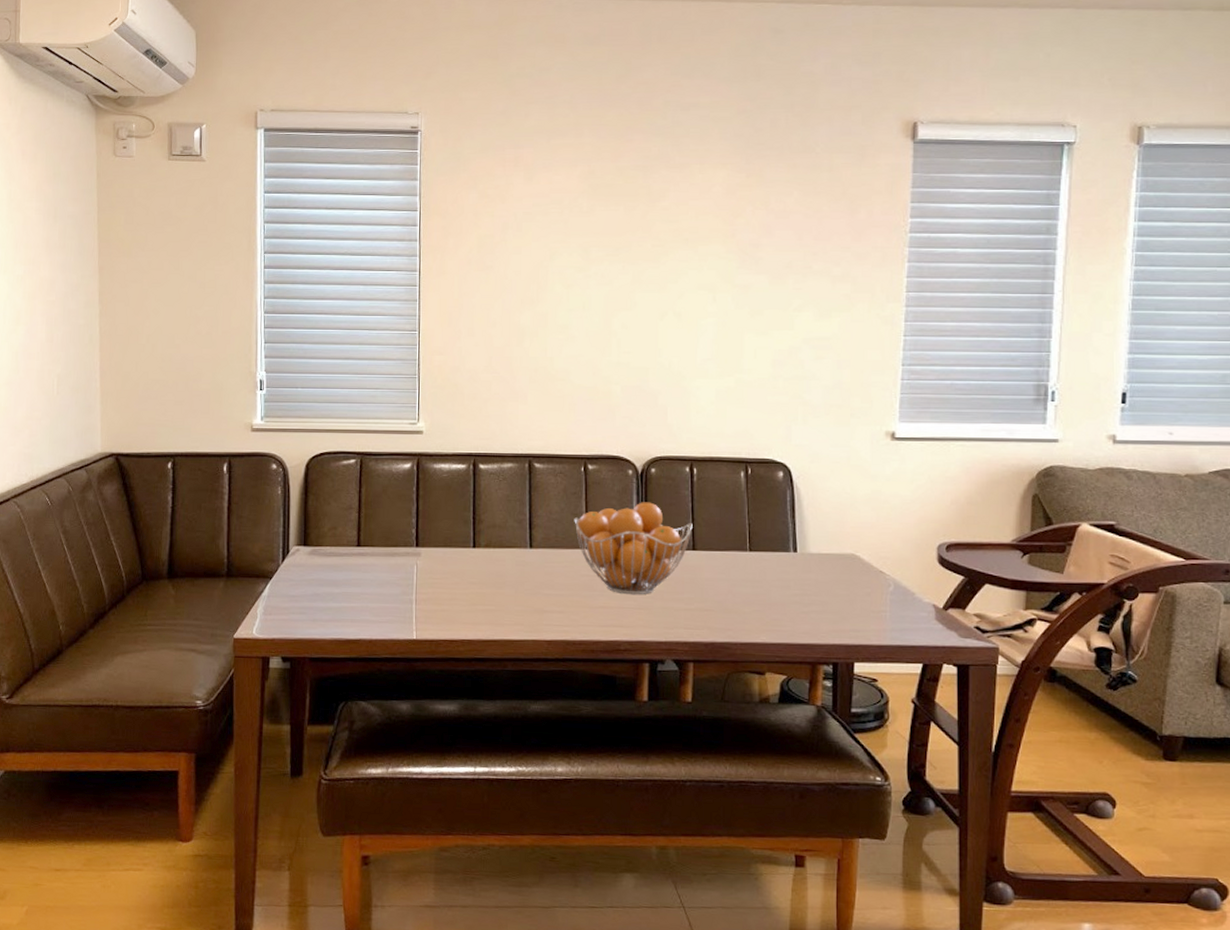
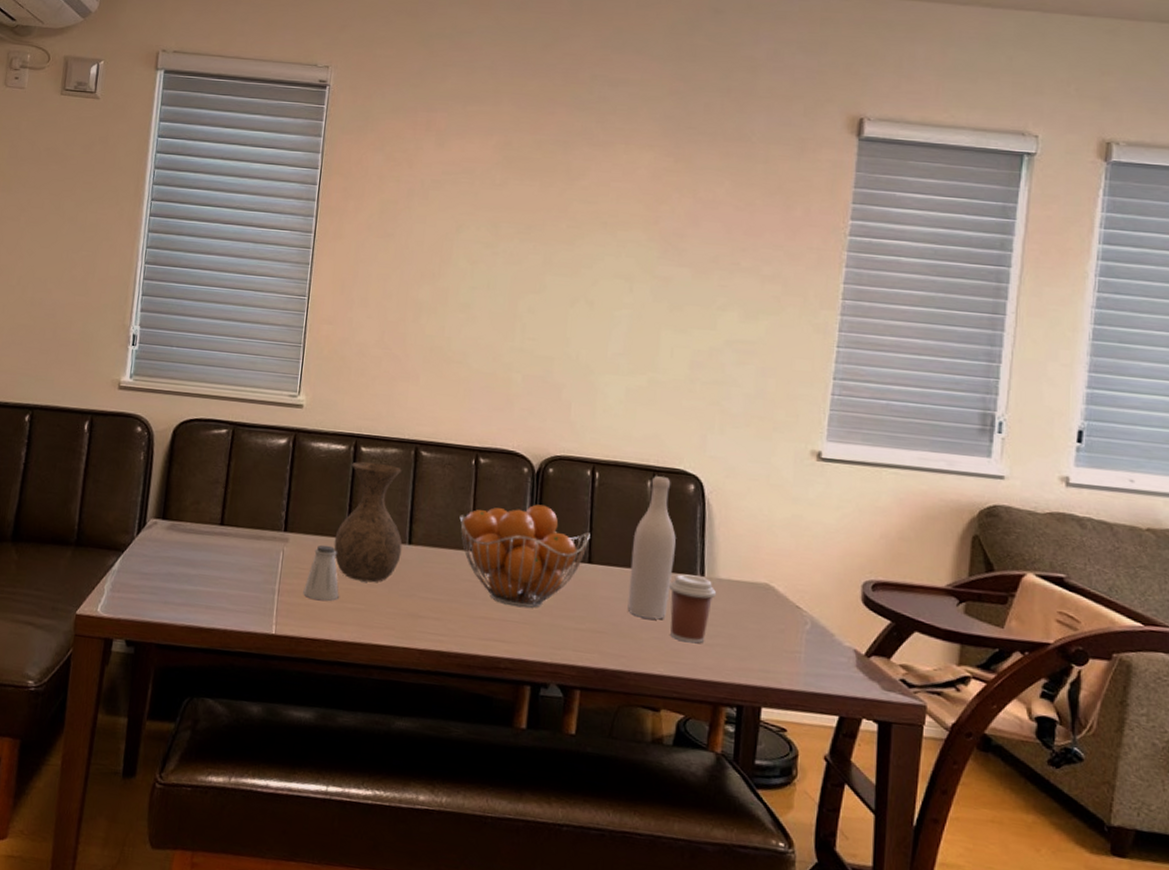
saltshaker: none [438,555,471,606] -> present [303,544,339,601]
vase: none [462,477,524,585] -> present [334,462,402,583]
wine bottle: none [730,467,769,595] -> present [627,476,676,620]
coffee cup: none [765,552,809,612] -> present [668,574,717,644]

